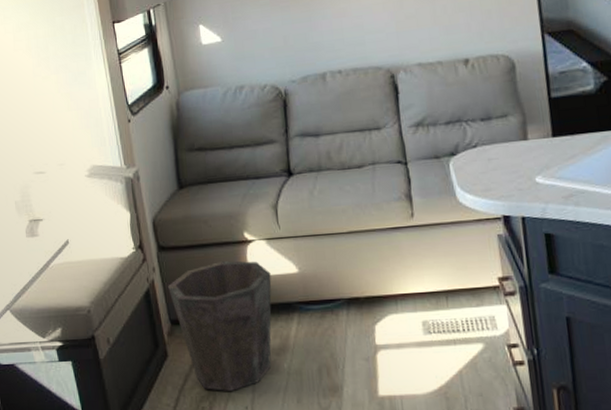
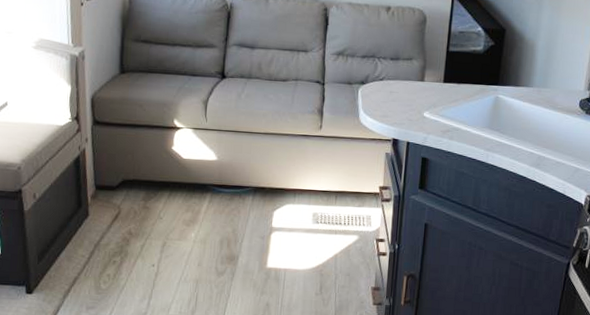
waste bin: present [168,261,272,391] -> none [97,141,192,250]

